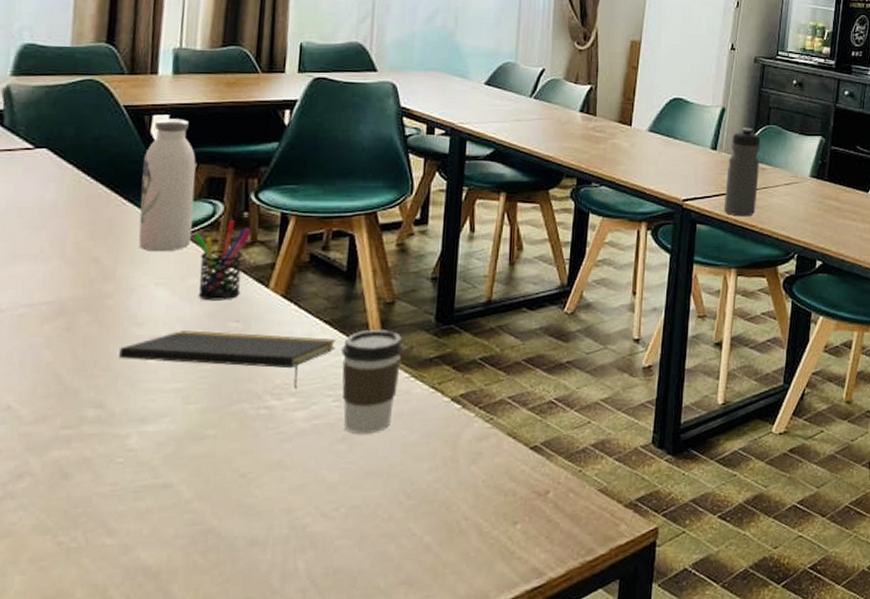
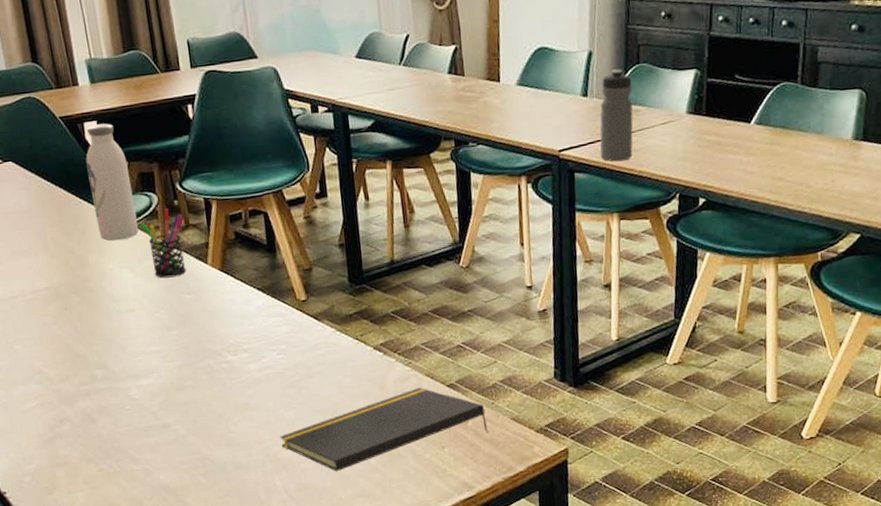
notepad: present [119,330,336,389] -> none [107,303,271,346]
notepad: none [314,449,571,552] -> present [280,388,489,472]
coffee cup: present [341,330,405,434] -> none [276,292,328,380]

